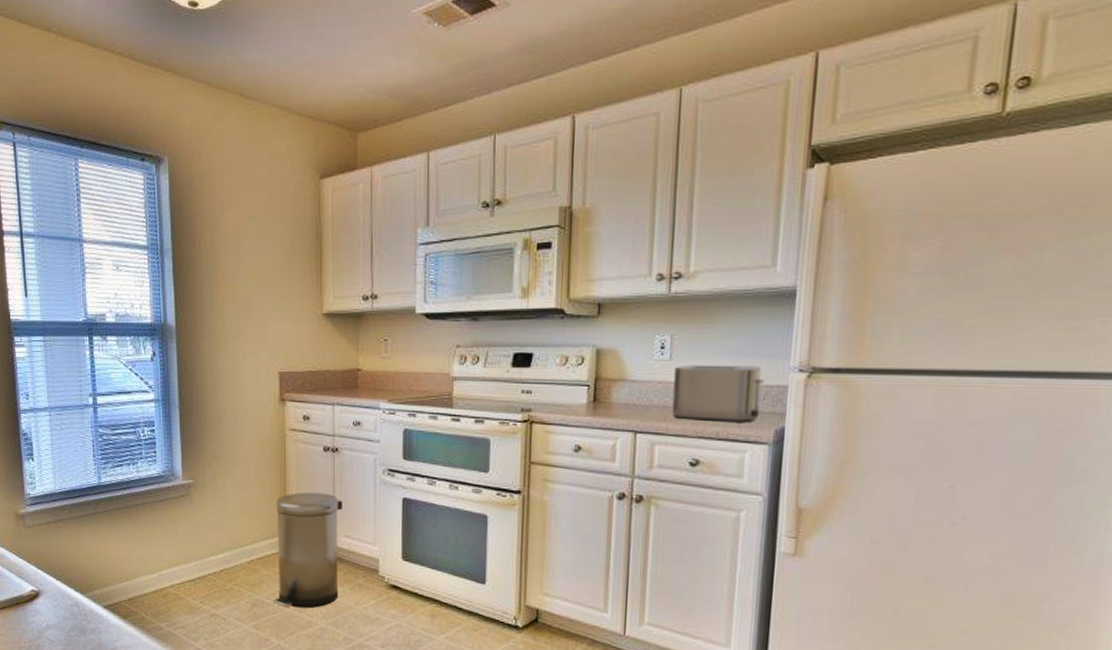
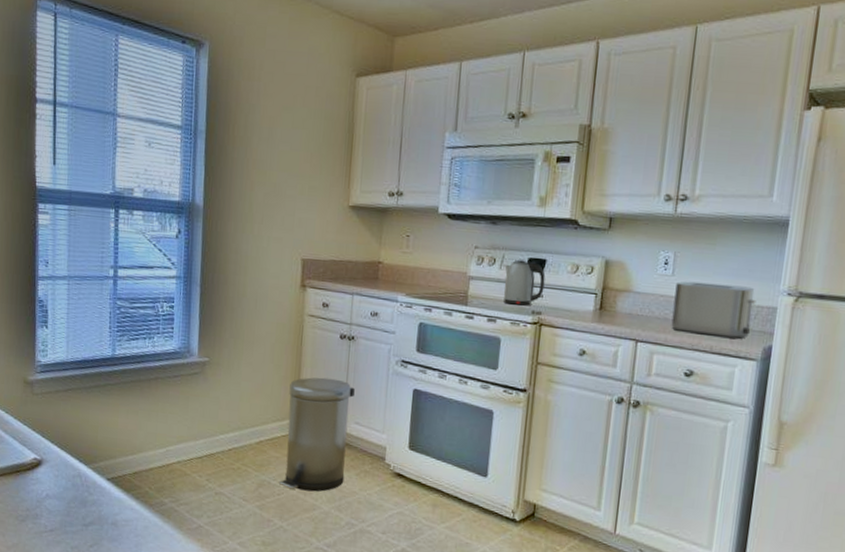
kettle: none [490,356,533,404] -> present [503,260,546,306]

